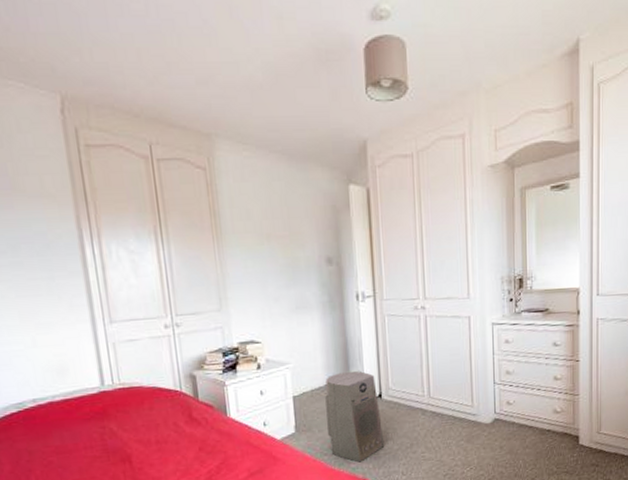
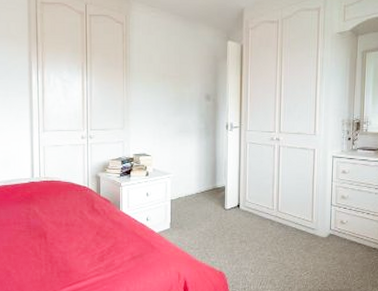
air purifier: present [324,371,385,463] -> none [194,184,239,258]

